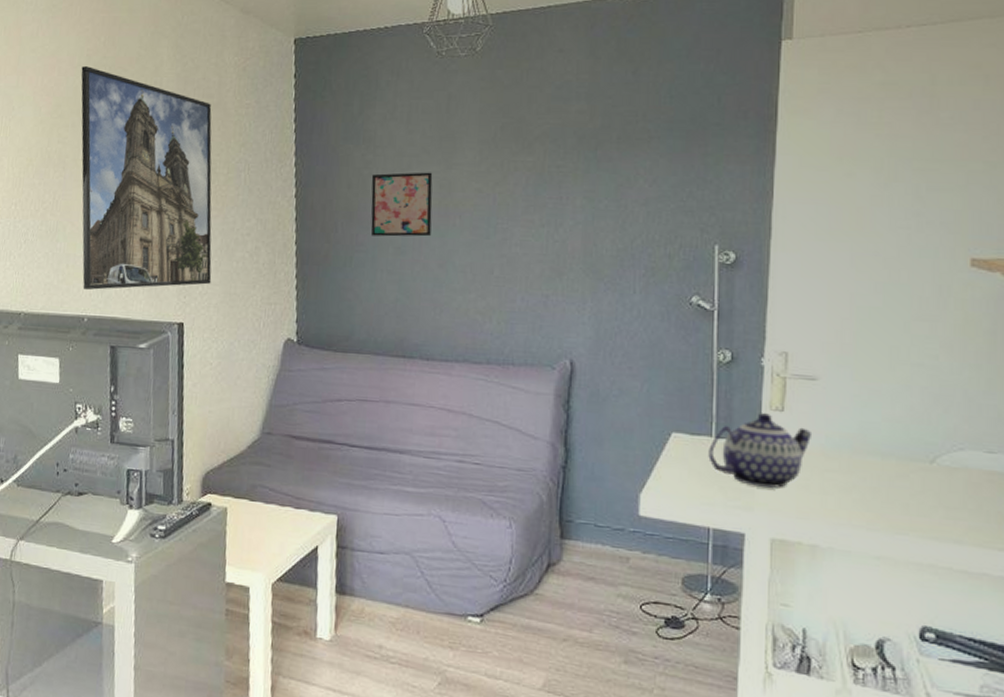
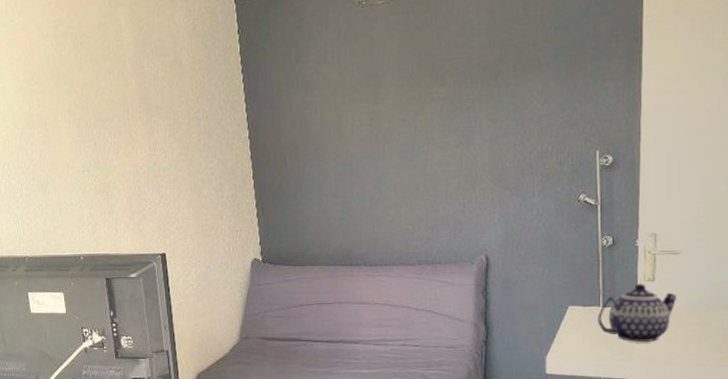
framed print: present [81,66,212,291] -> none [50,36,185,233]
wall art: present [371,172,433,237] -> none [311,108,365,166]

